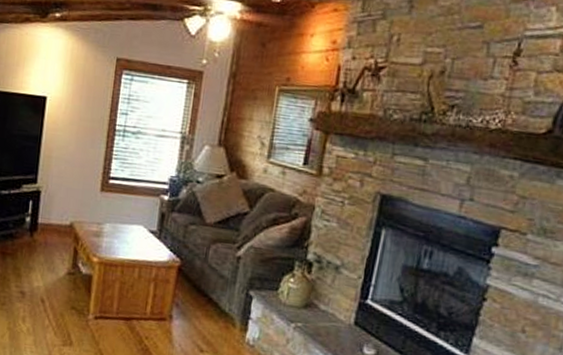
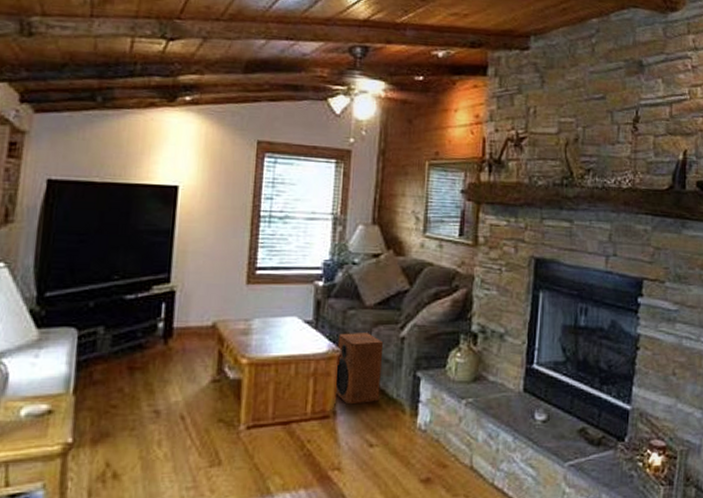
speaker: none [171,246,221,313] -> present [333,333,384,405]

